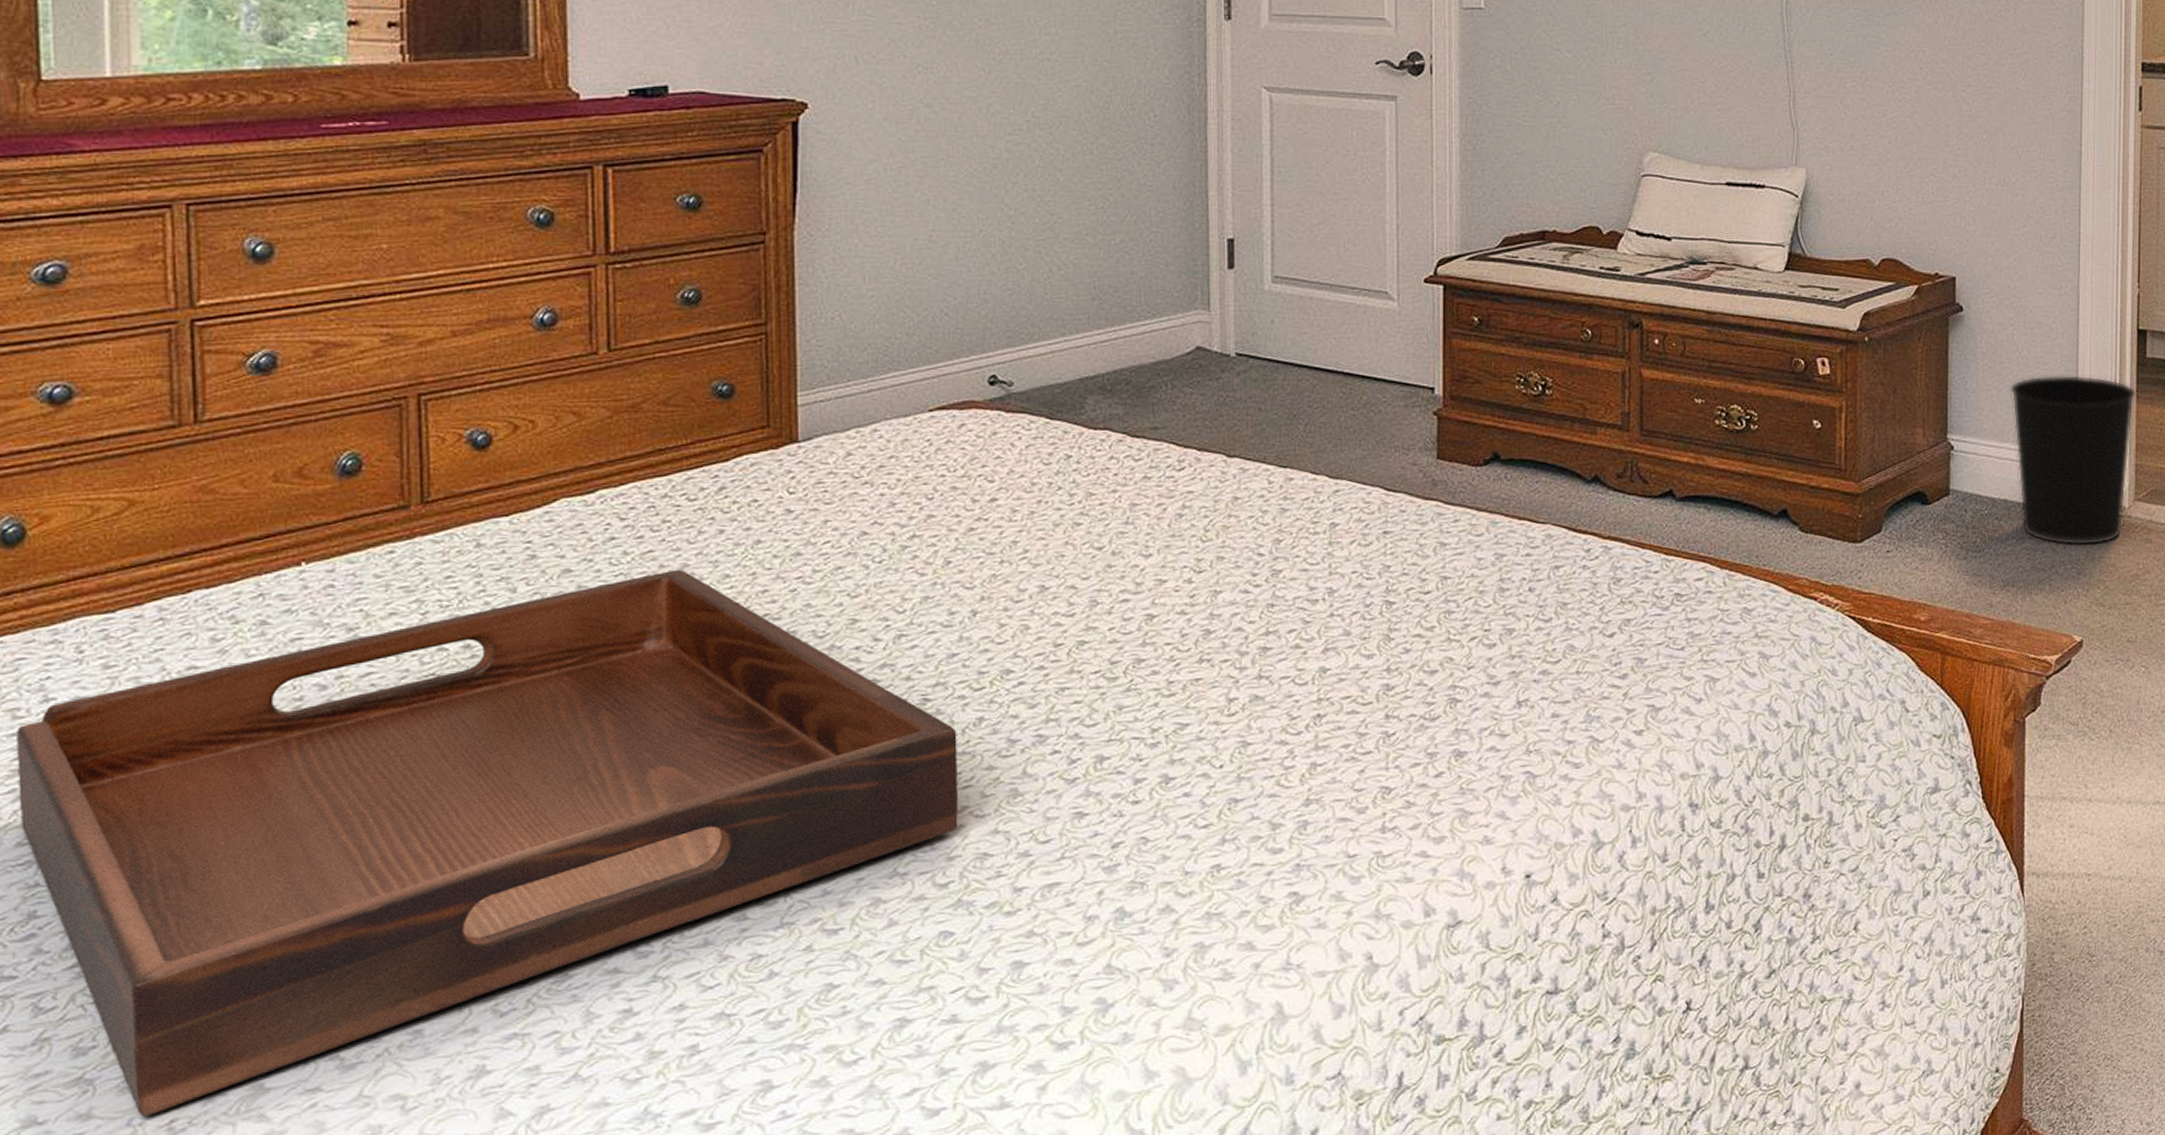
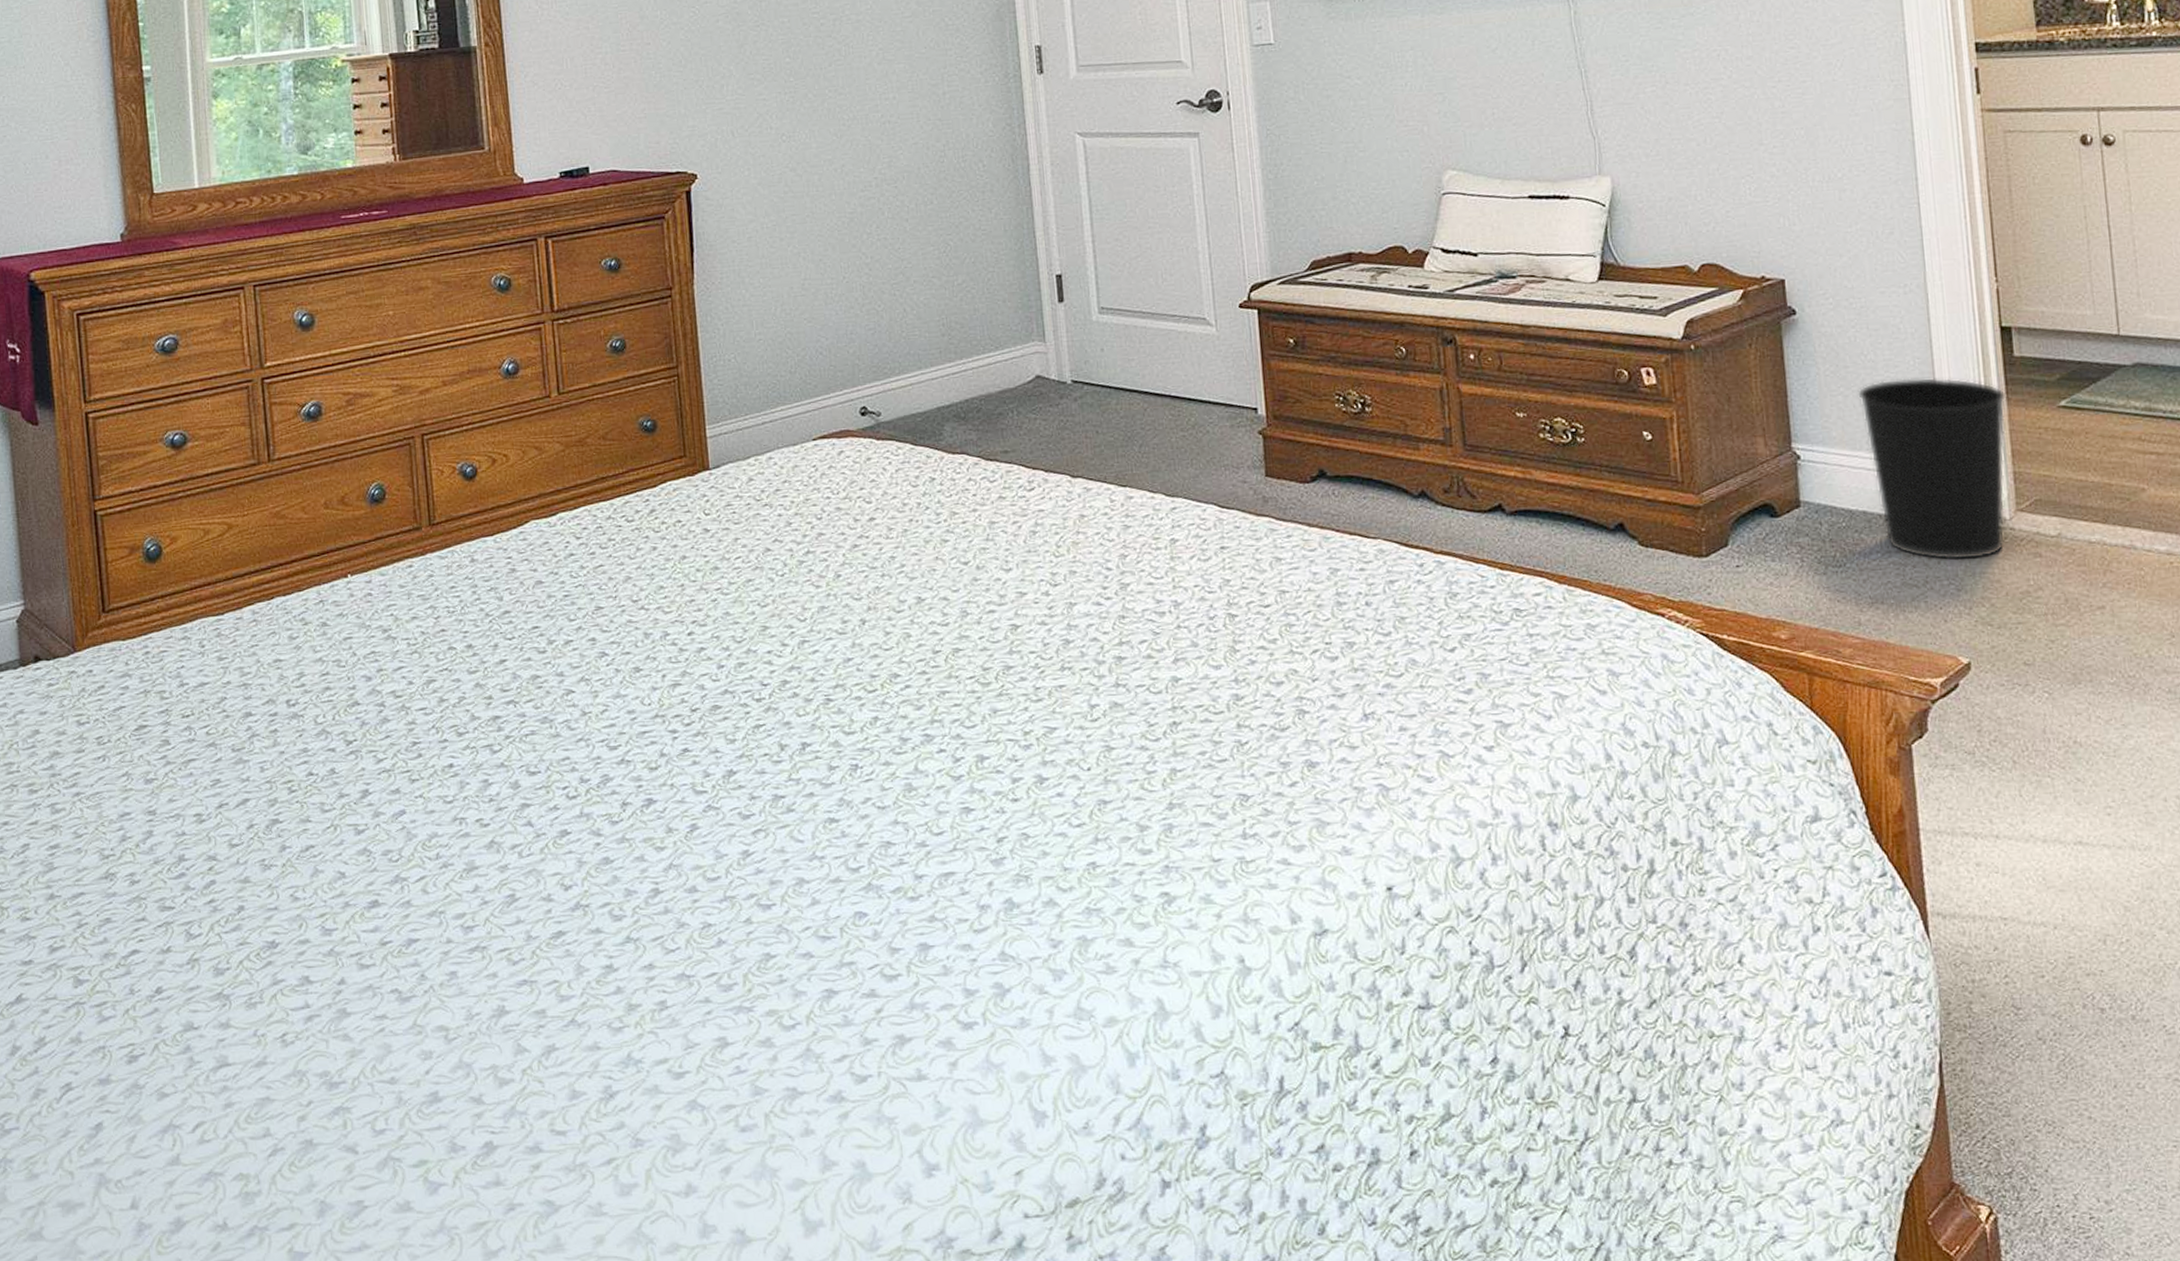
serving tray: present [17,570,958,1117] -> none [164,582,864,1029]

